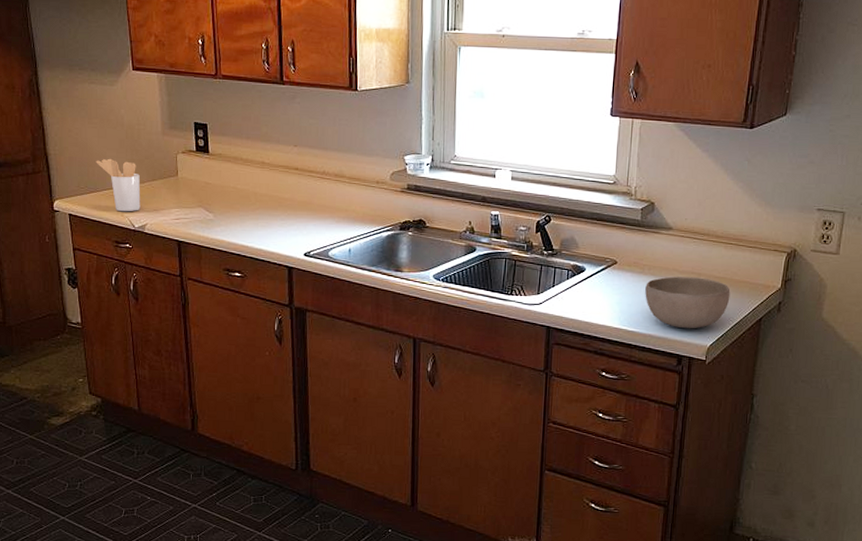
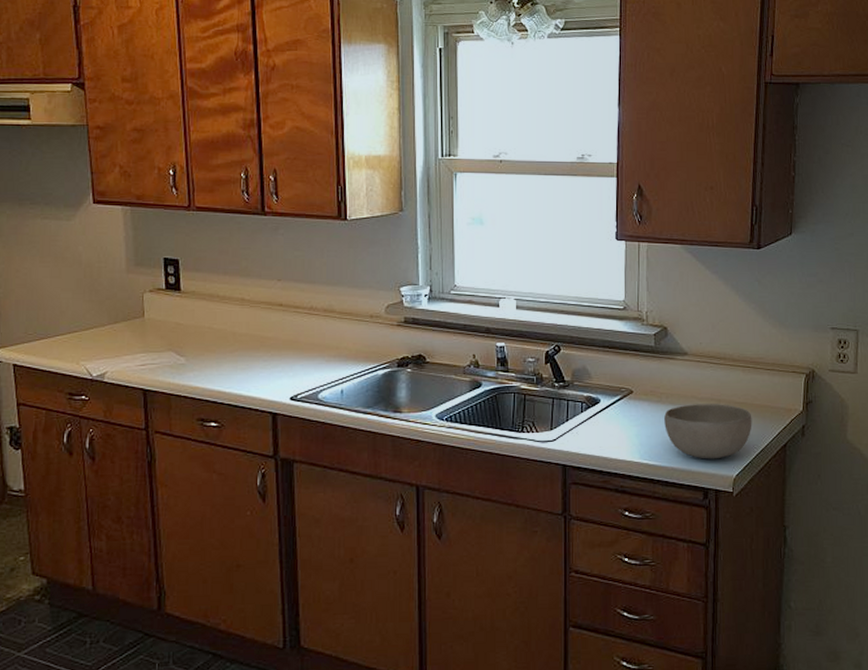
utensil holder: present [96,158,141,212] -> none [47,300,100,360]

